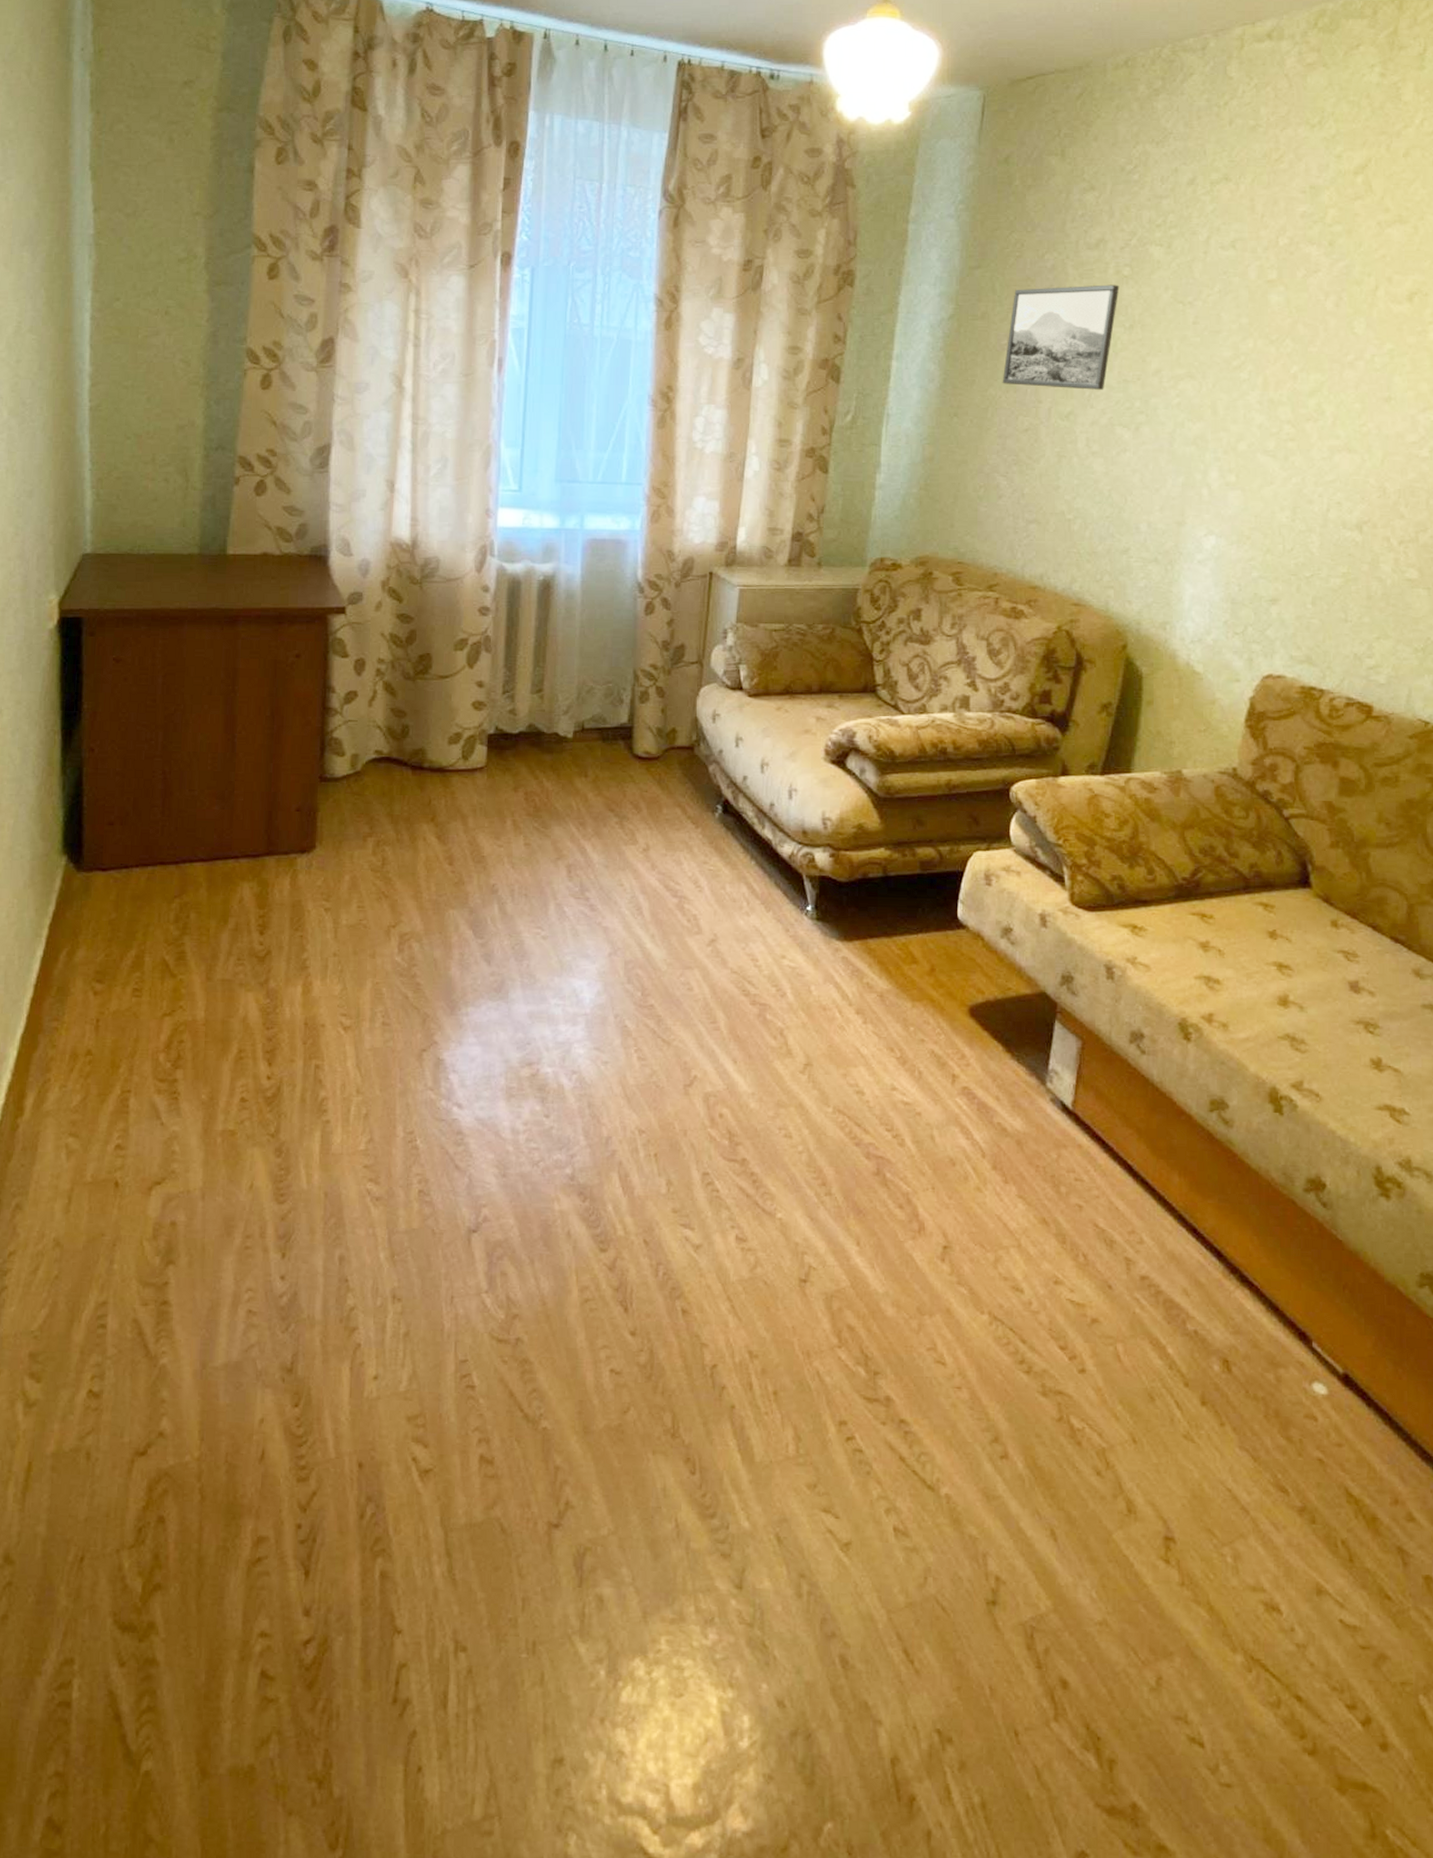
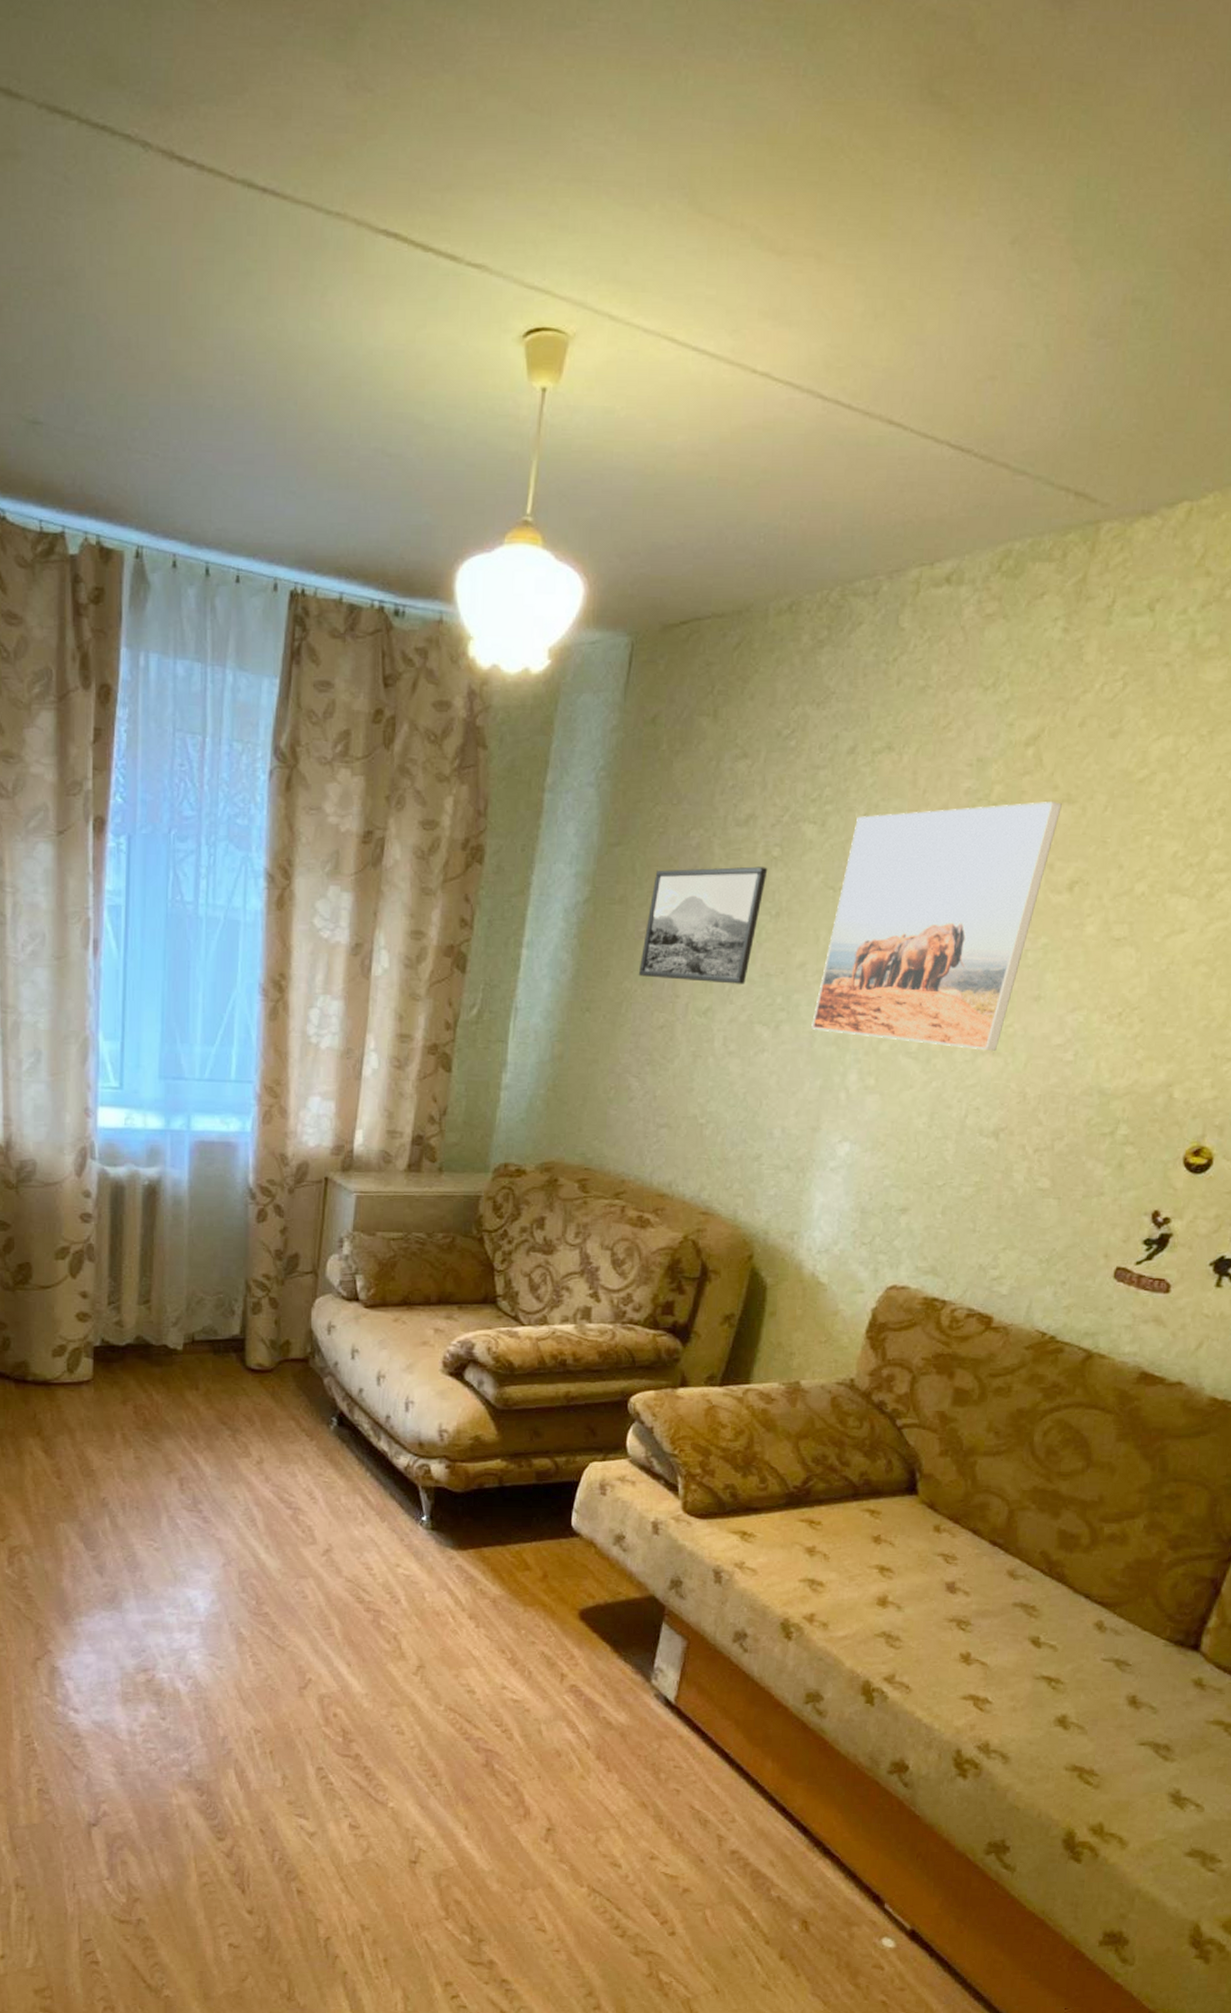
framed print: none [1170,223,1394,448] -> present [811,802,1062,1051]

